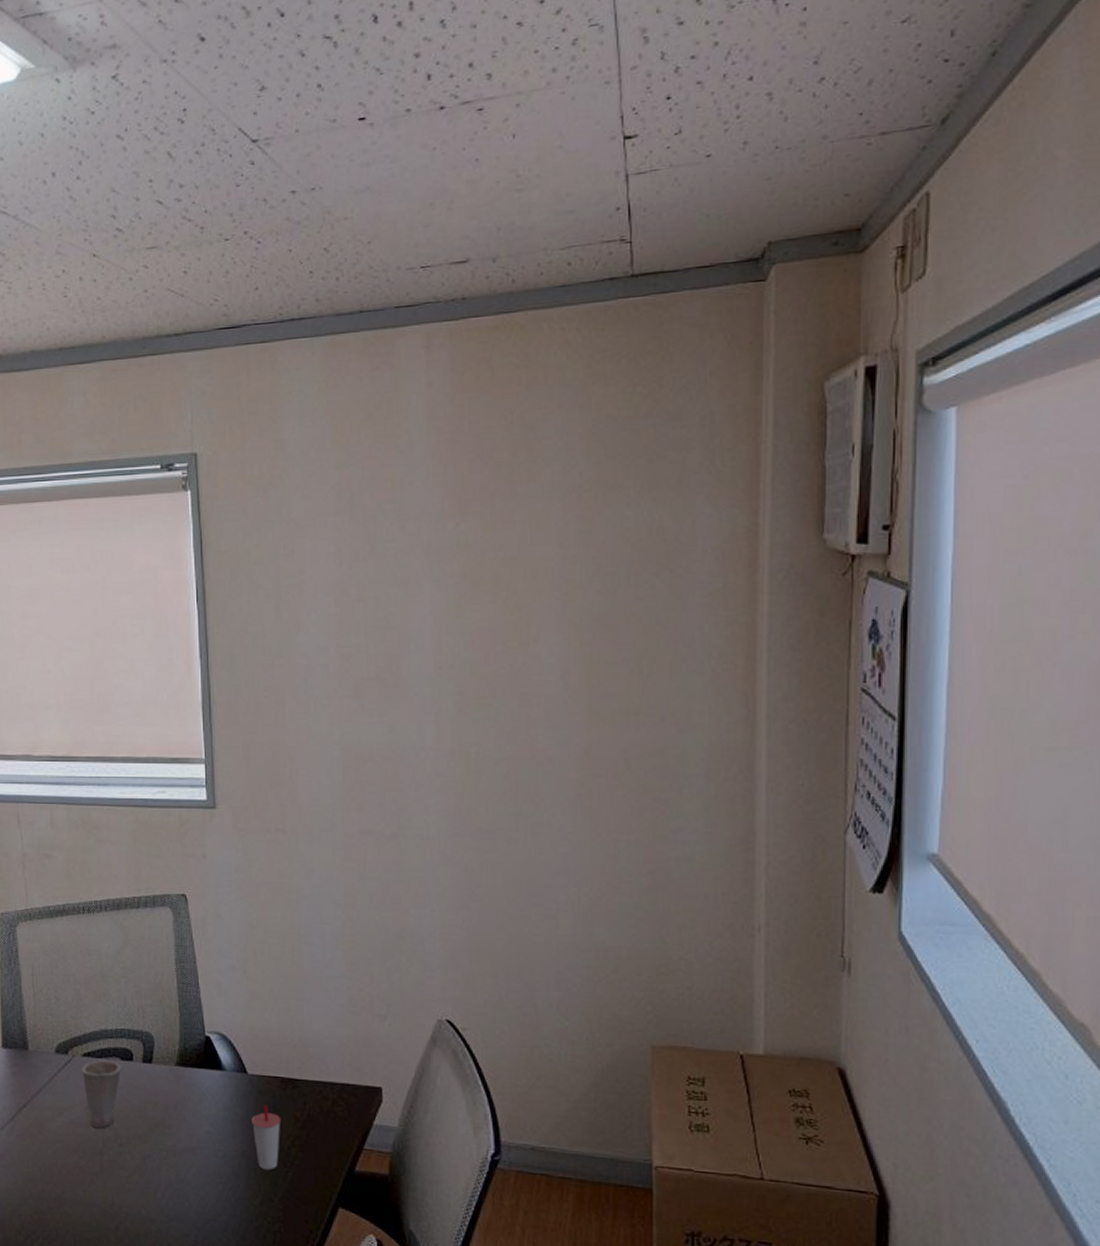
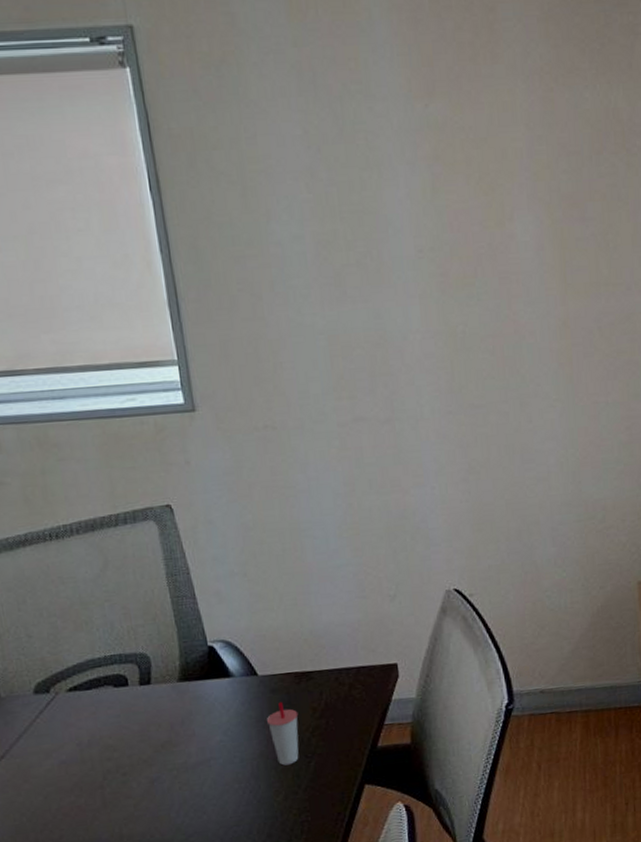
cup: present [82,1060,122,1128] -> none [68,690,116,762]

